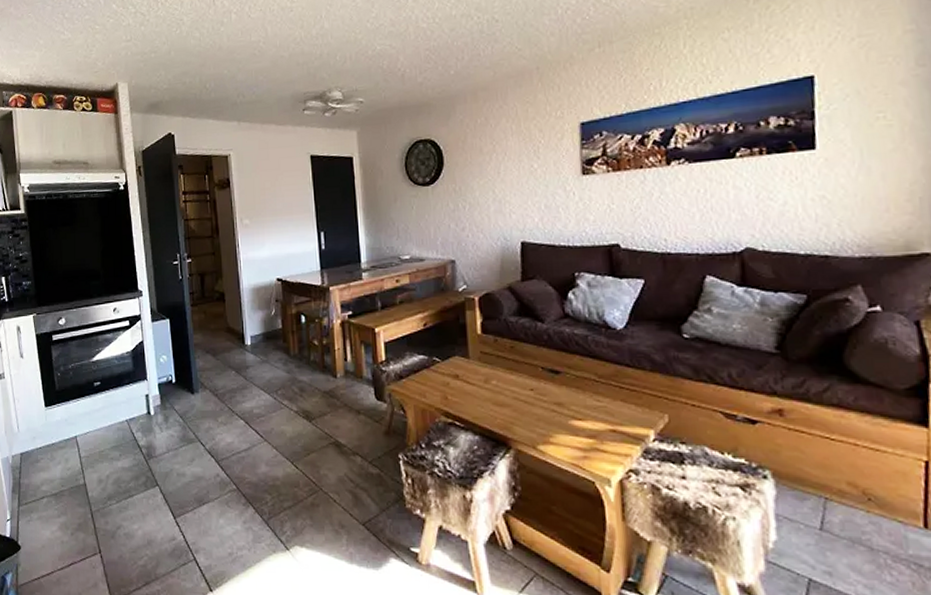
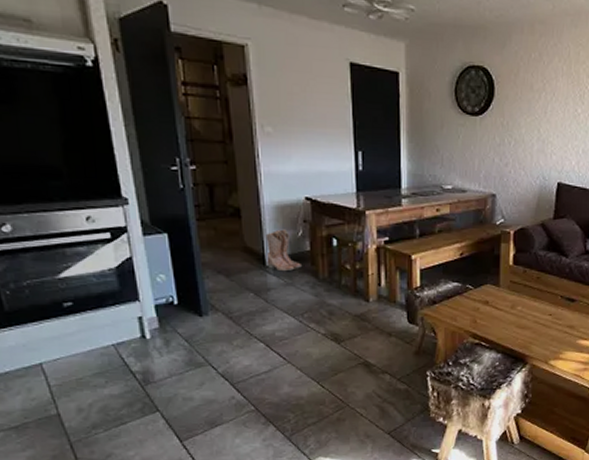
boots: none [244,309,276,350] -> present [265,229,303,272]

